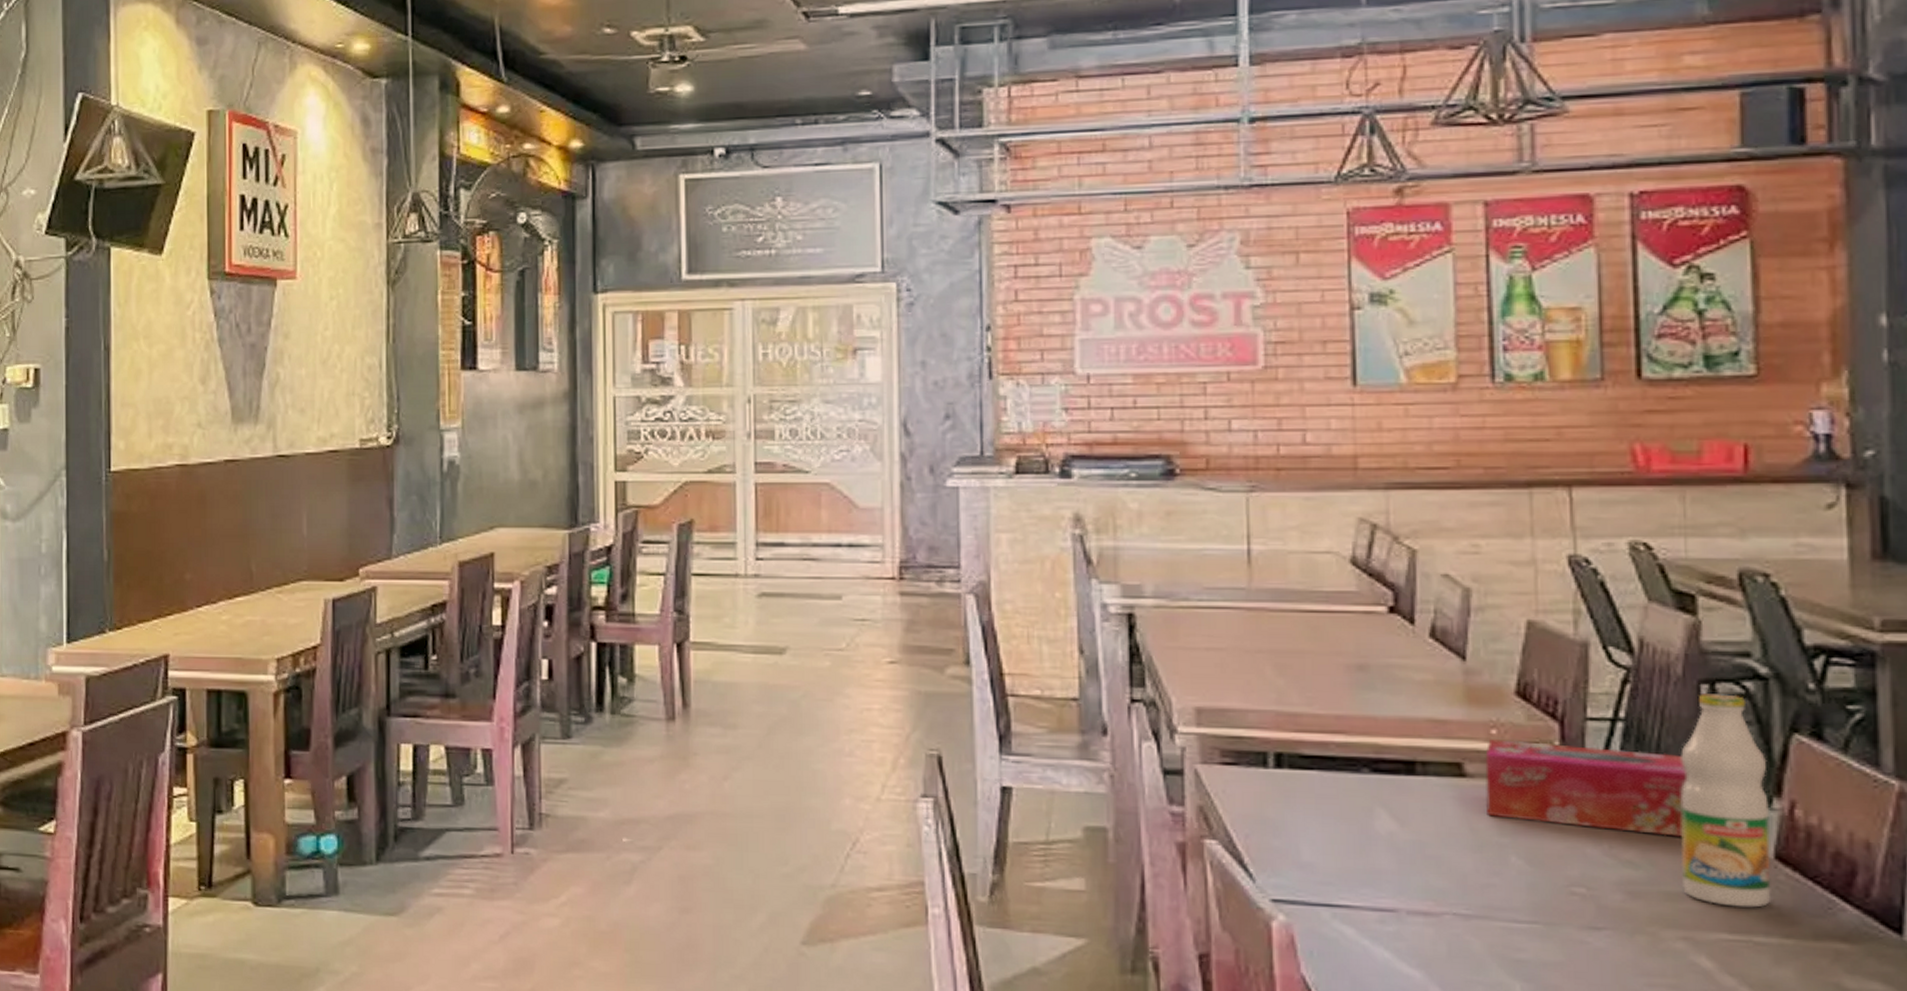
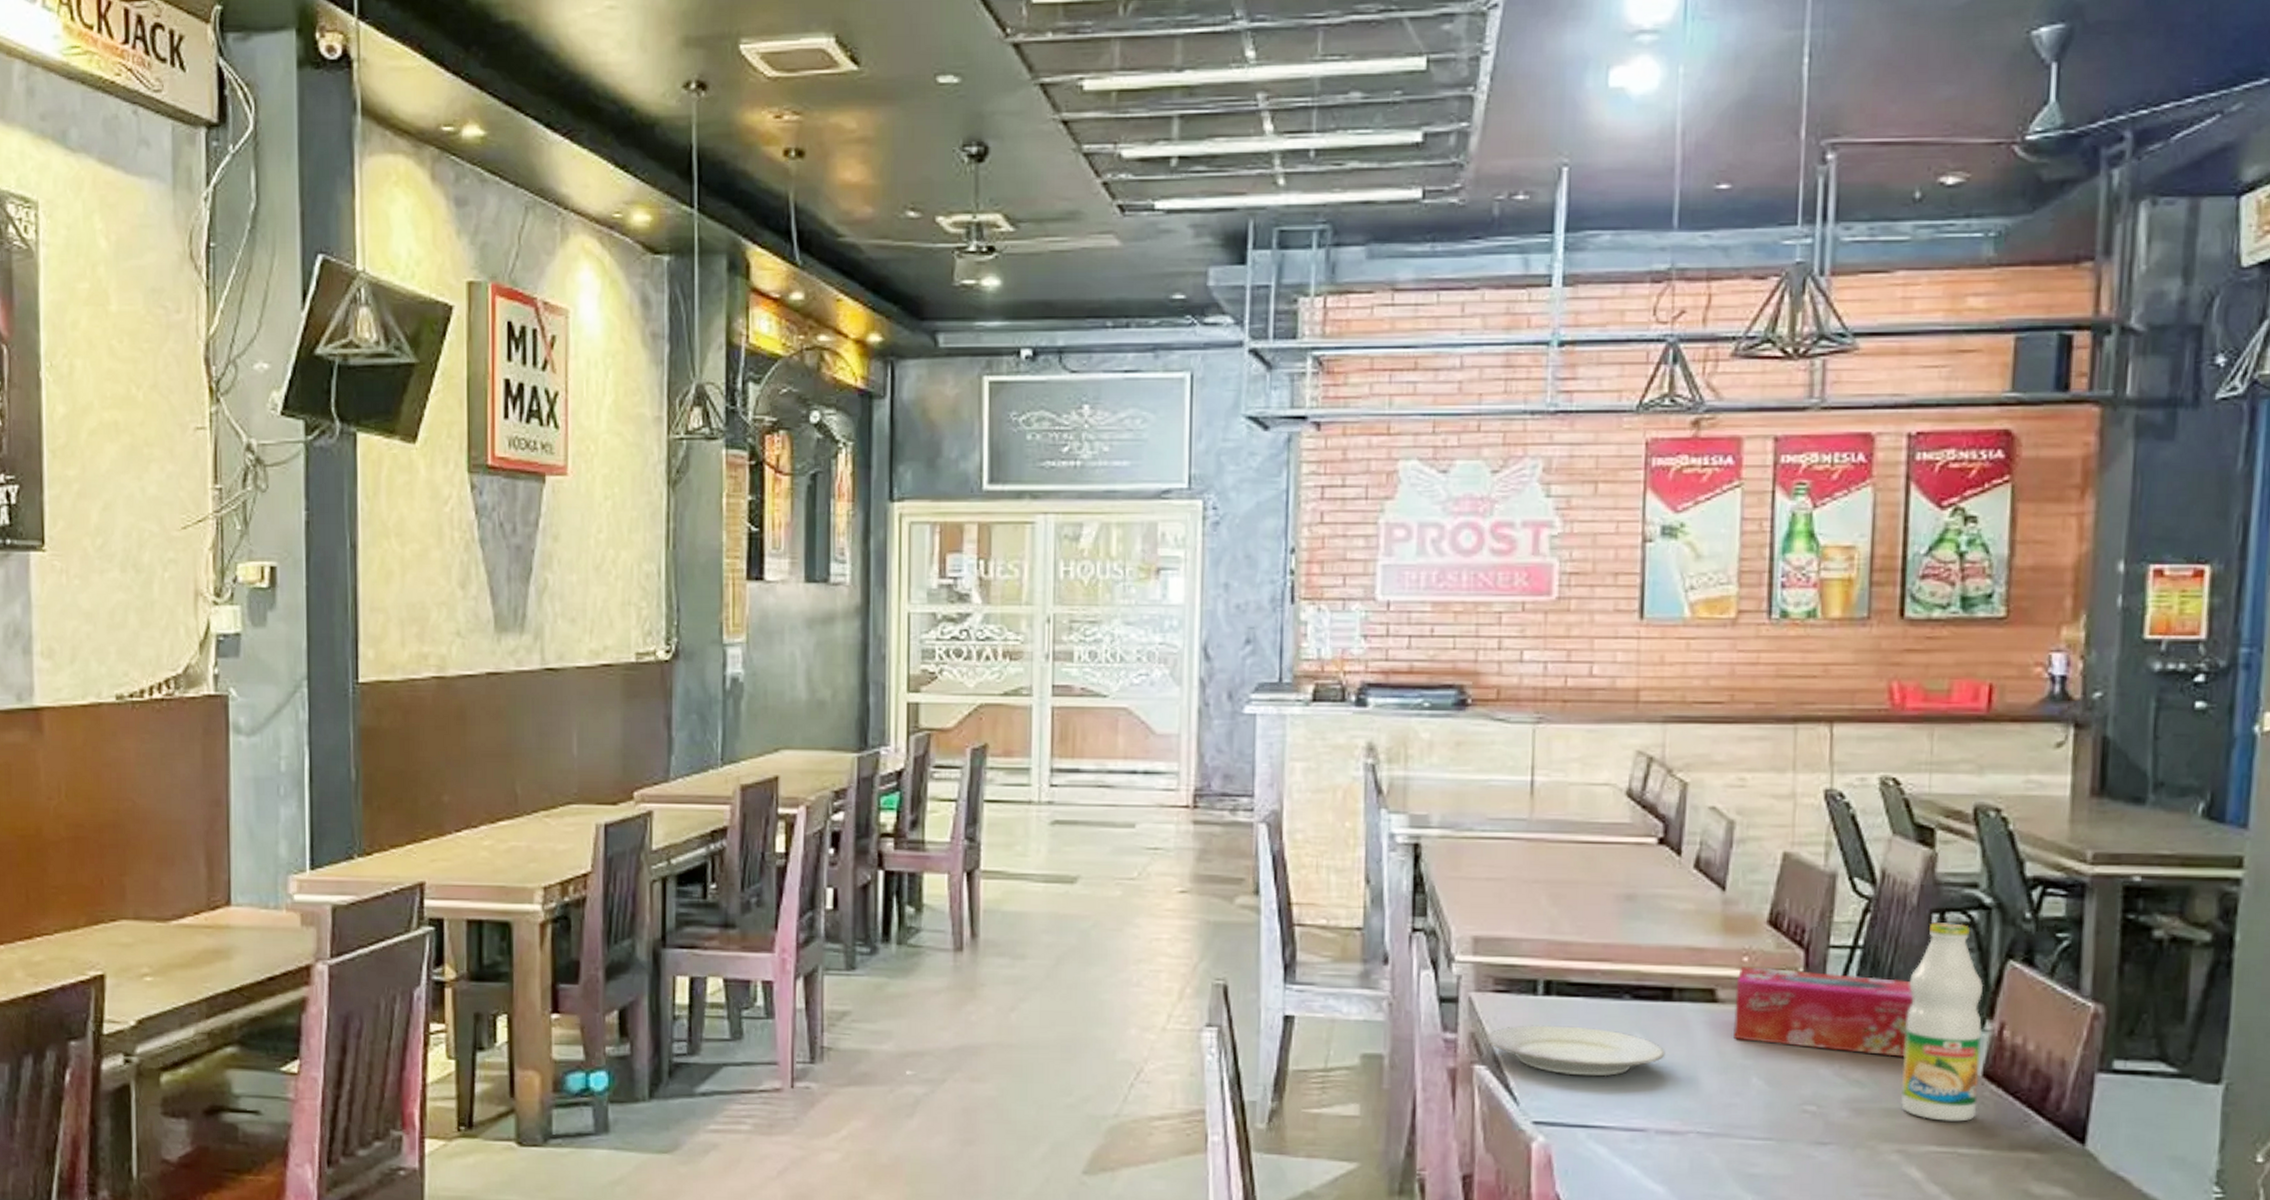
plate: none [1215,799,1412,854] -> present [1485,1025,1666,1077]

